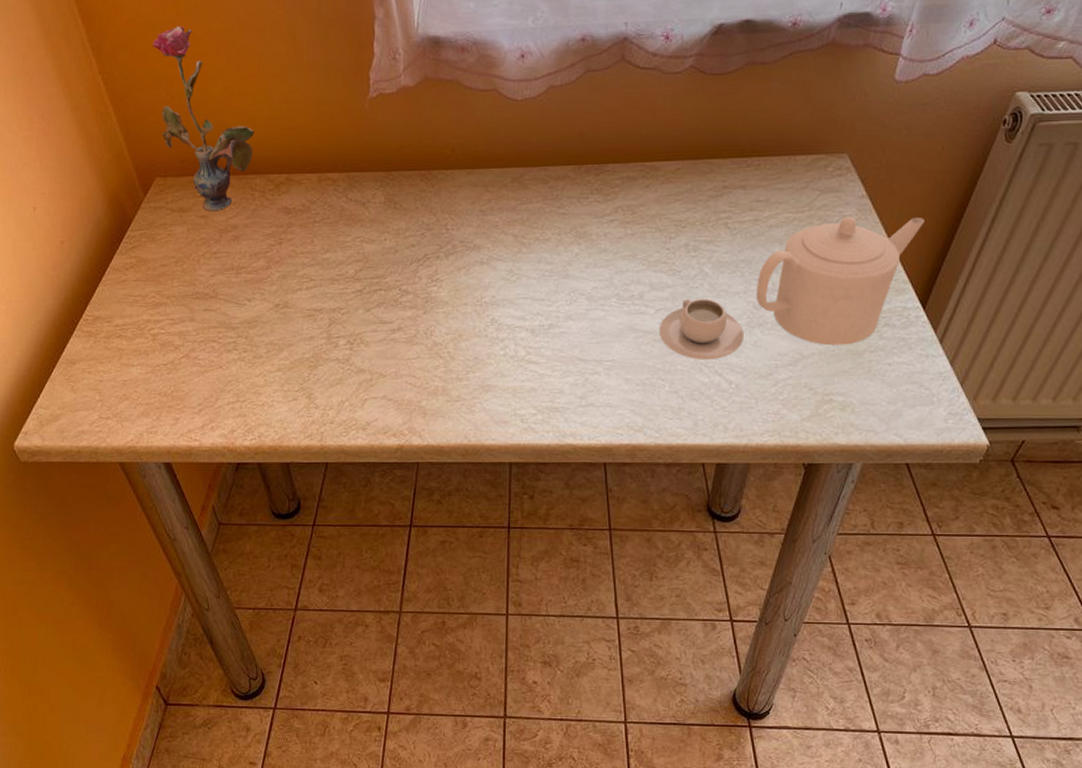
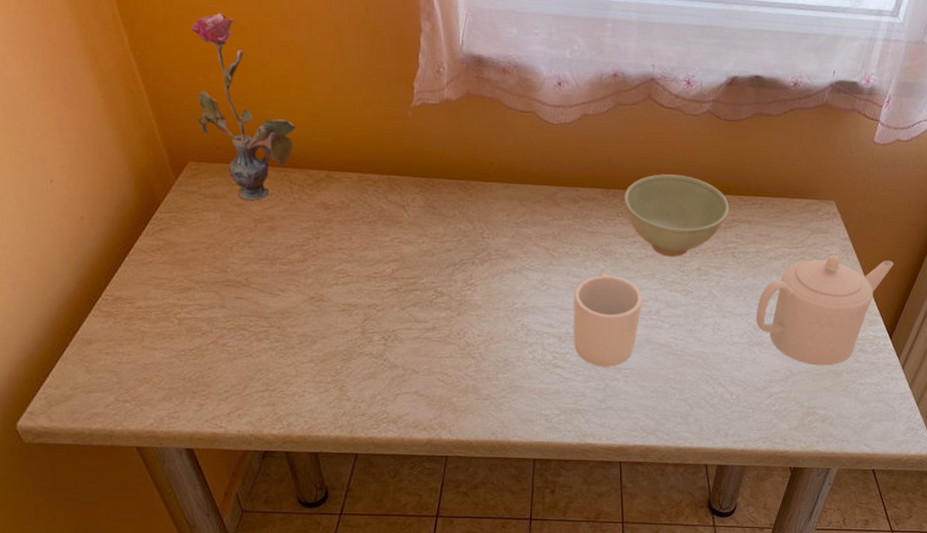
mug: none [547,256,623,360] -> present [573,272,642,367]
bowl: none [598,142,720,234] -> present [624,174,730,257]
teacup: present [659,299,744,360] -> none [672,318,744,373]

